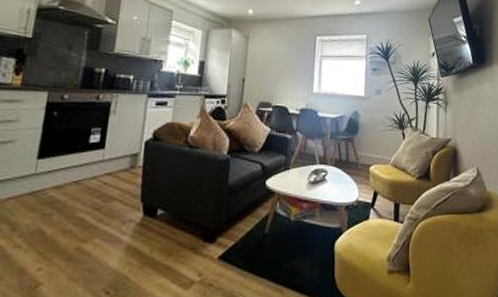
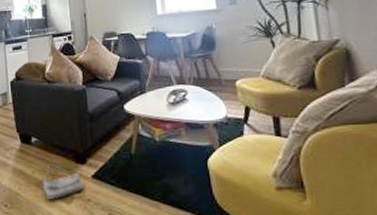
bag: none [158,242,210,286] -> present [42,164,85,201]

